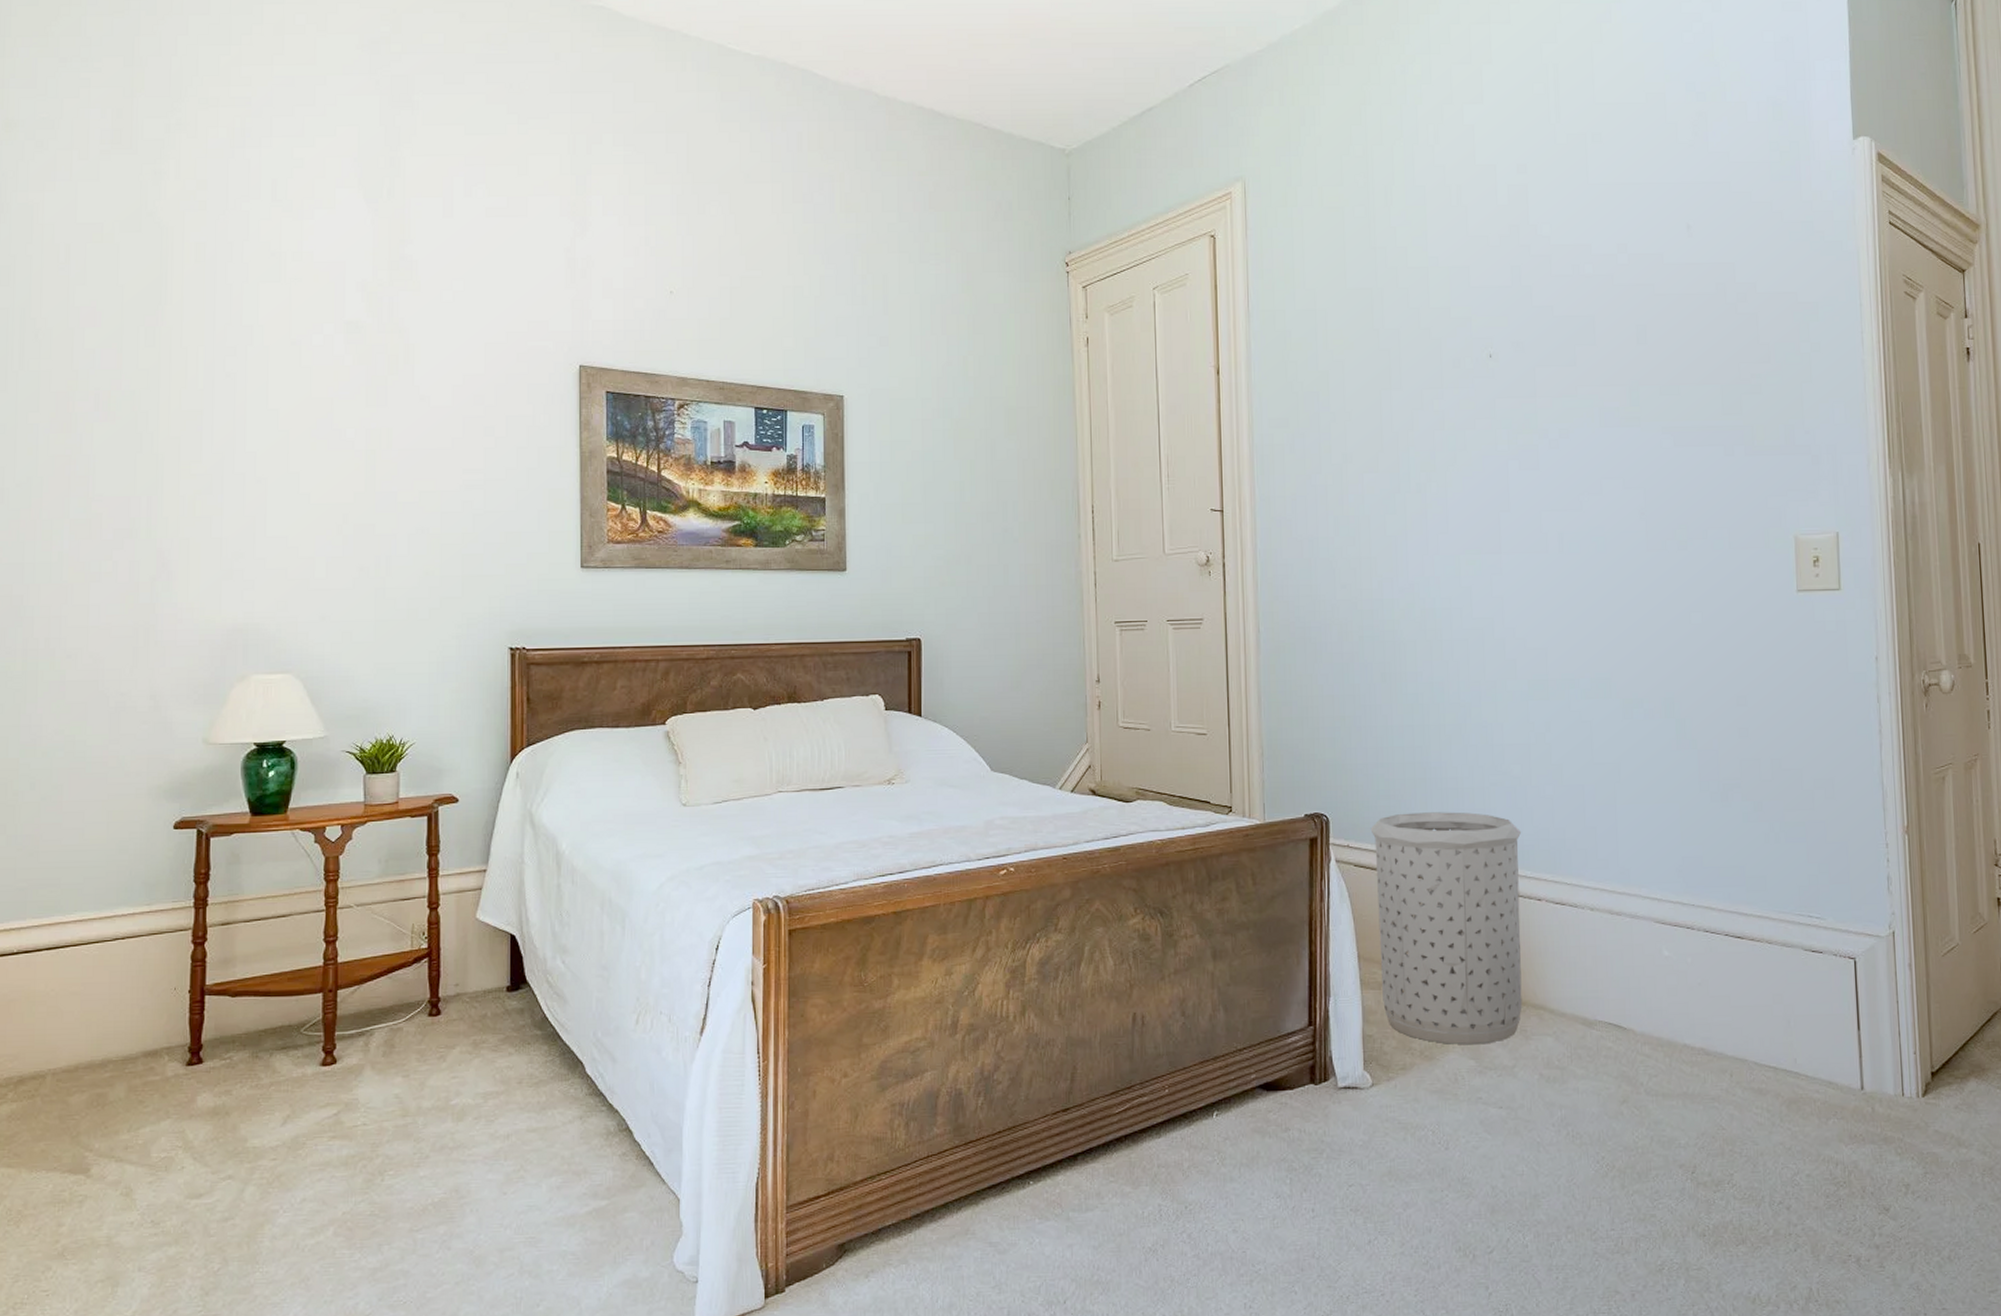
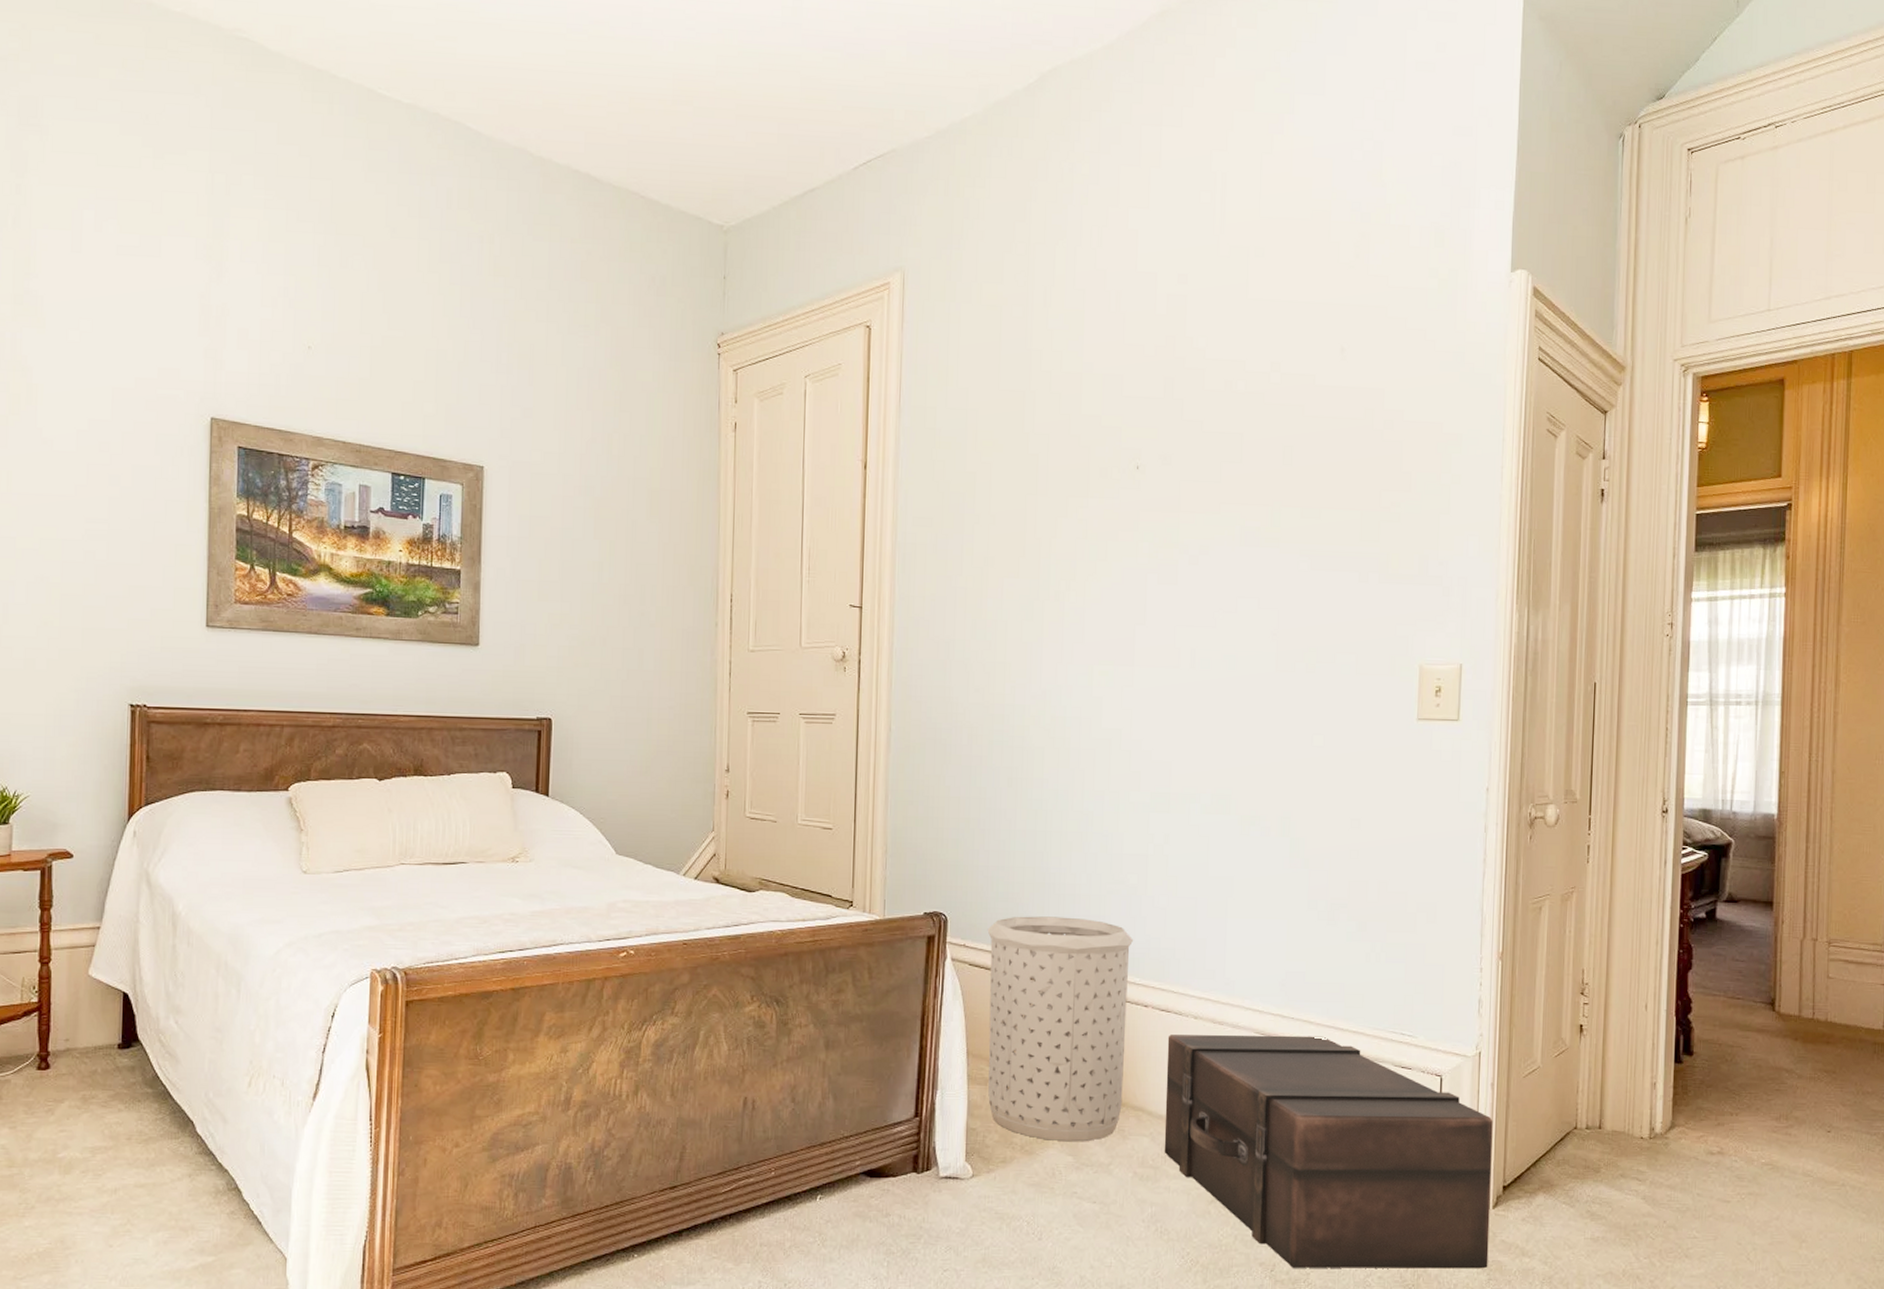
suitcase: none [1564,922,1923,1169] -> present [1164,1035,1493,1269]

